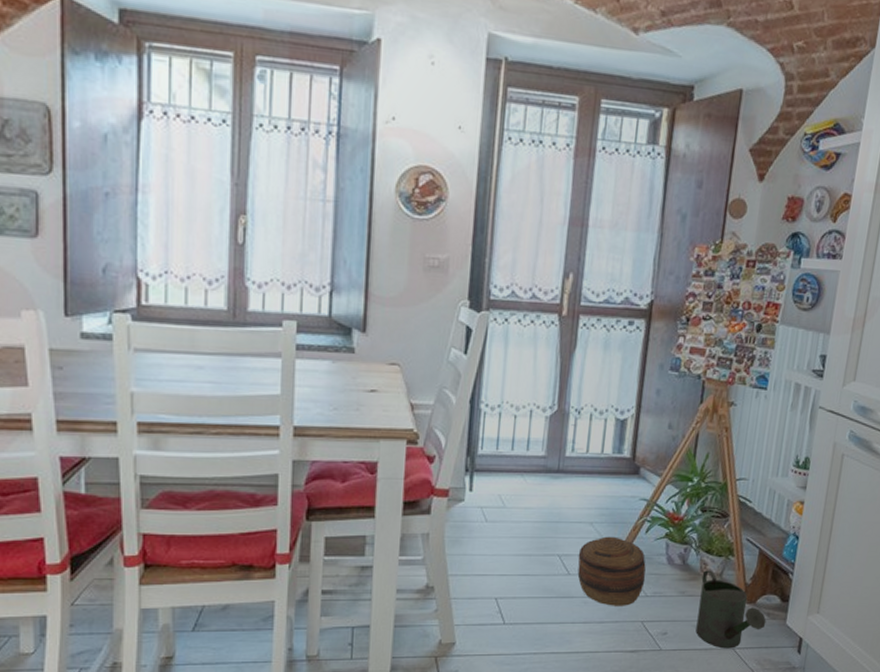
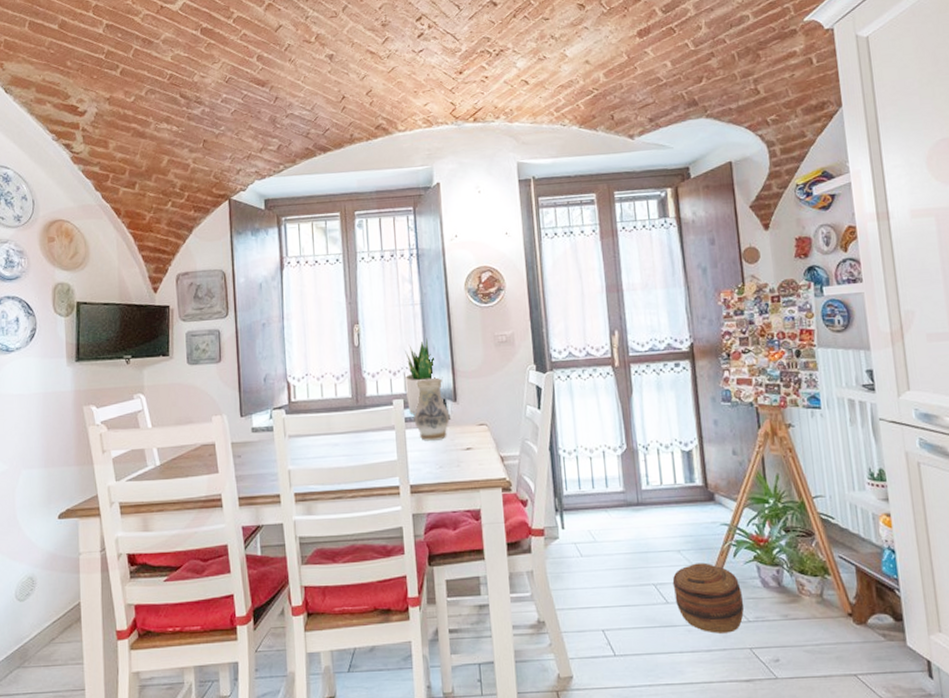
planter: none [301,248,352,343] -> present [404,339,444,416]
ceramic pitcher: none [307,299,355,377] -> present [413,378,450,441]
watering can: present [696,570,767,649] -> none [801,591,884,675]

